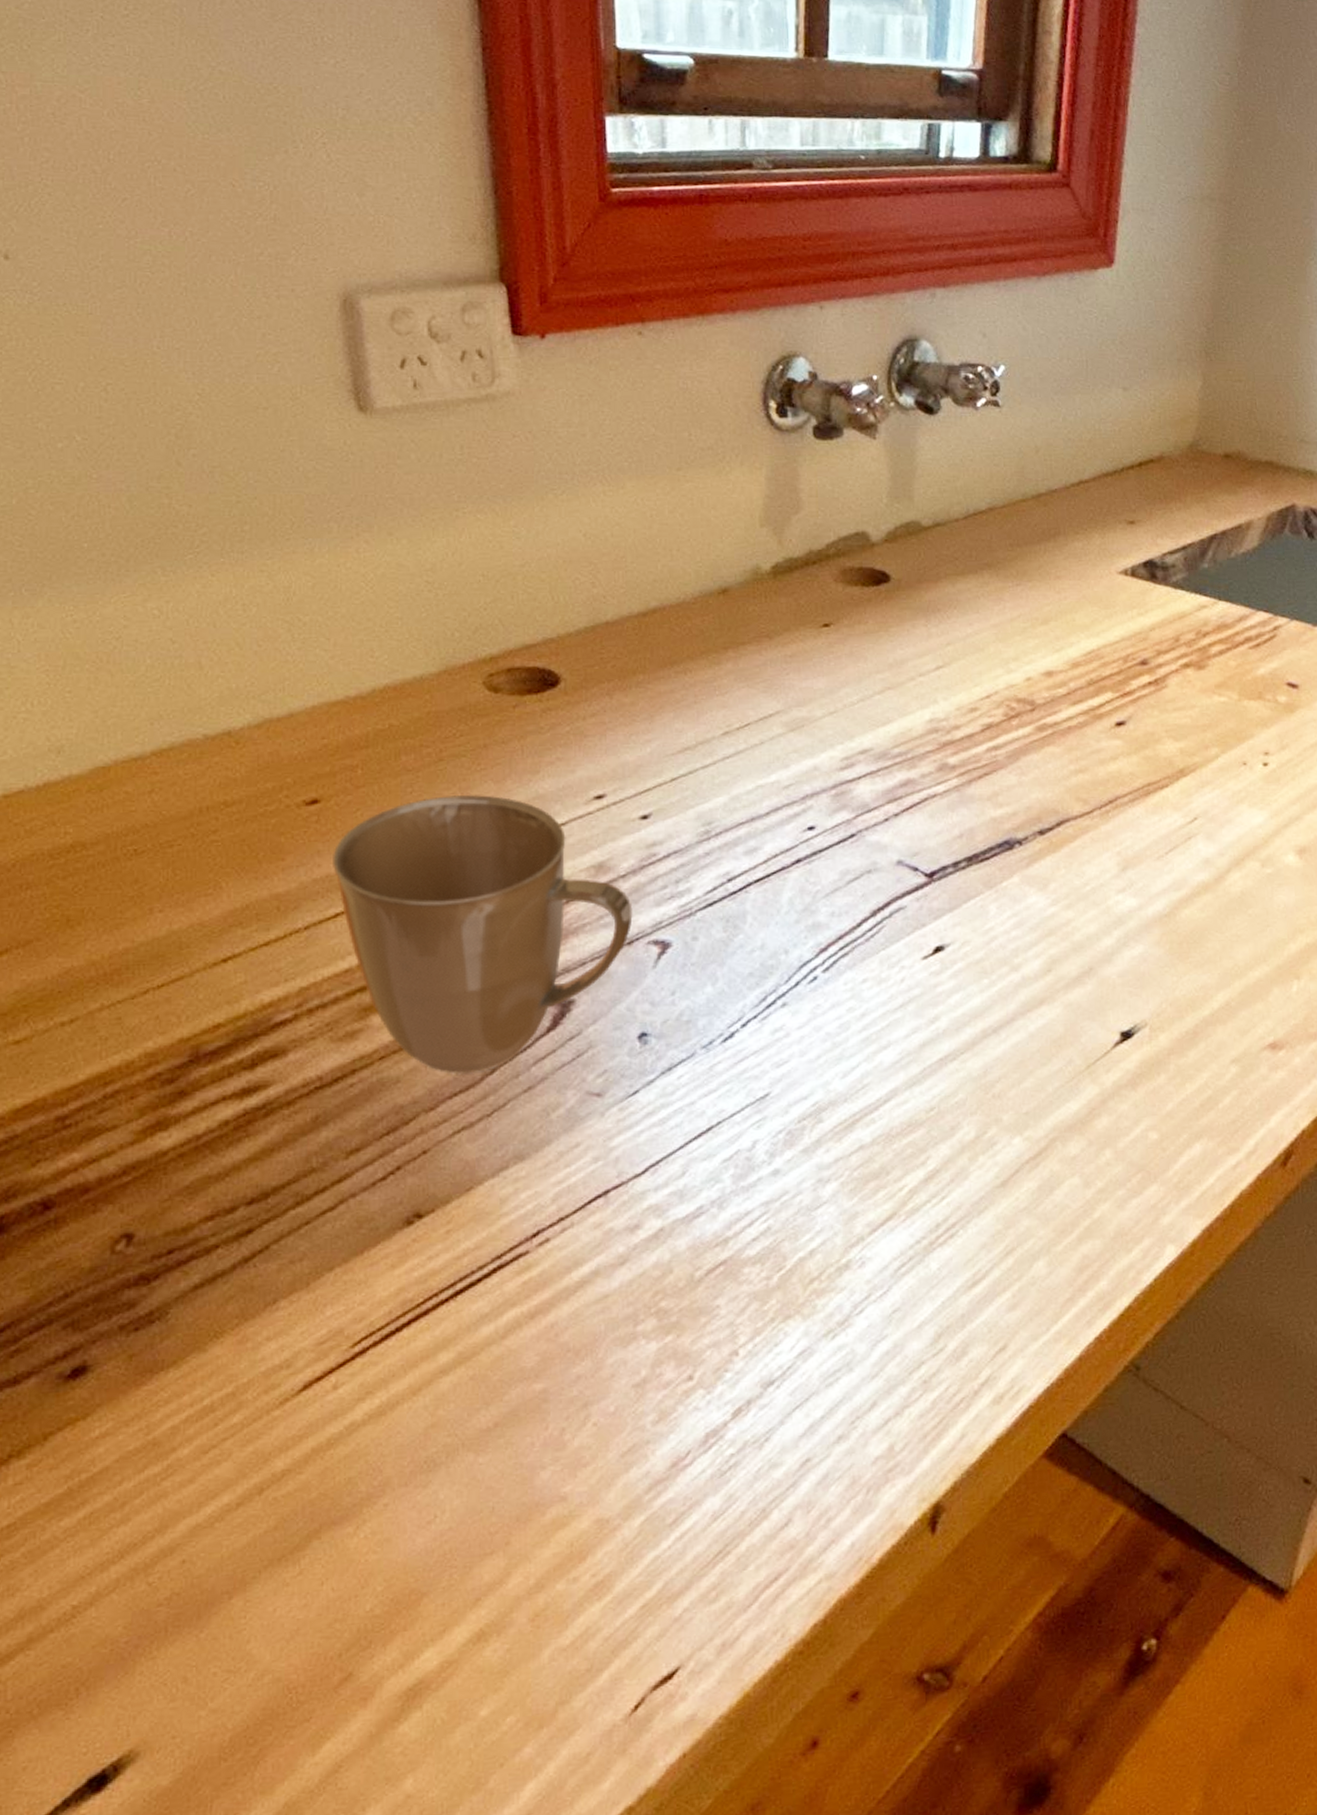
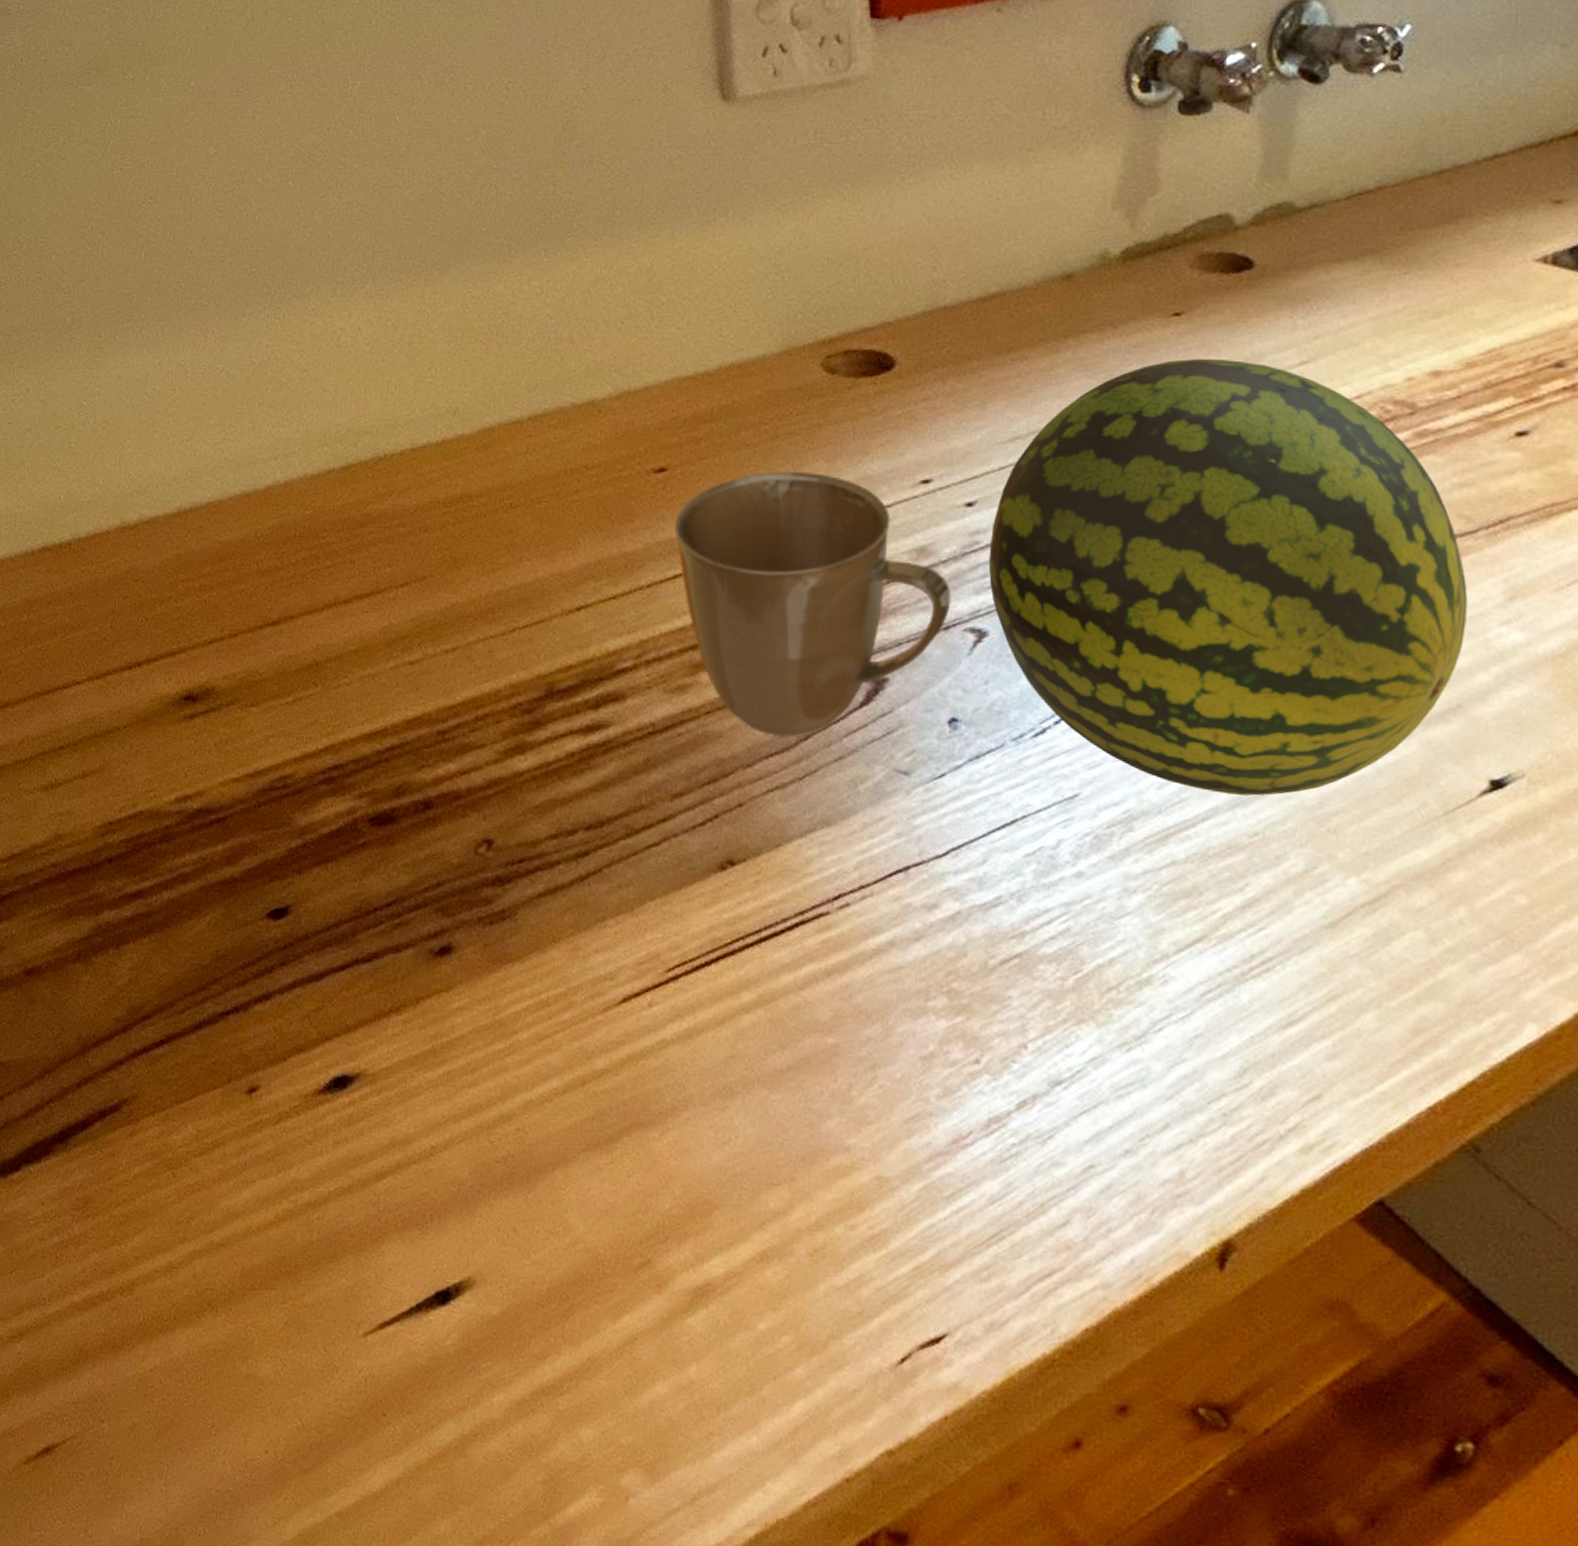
fruit: none [667,666,1091,1075] -> present [988,358,1468,796]

